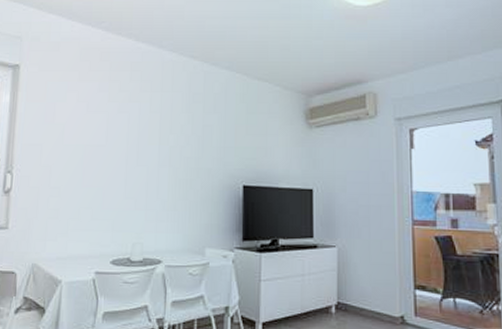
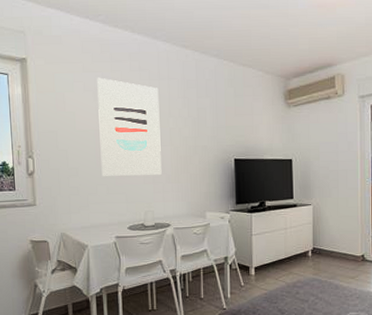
wall art: none [87,87,160,200] -> present [97,77,162,176]

